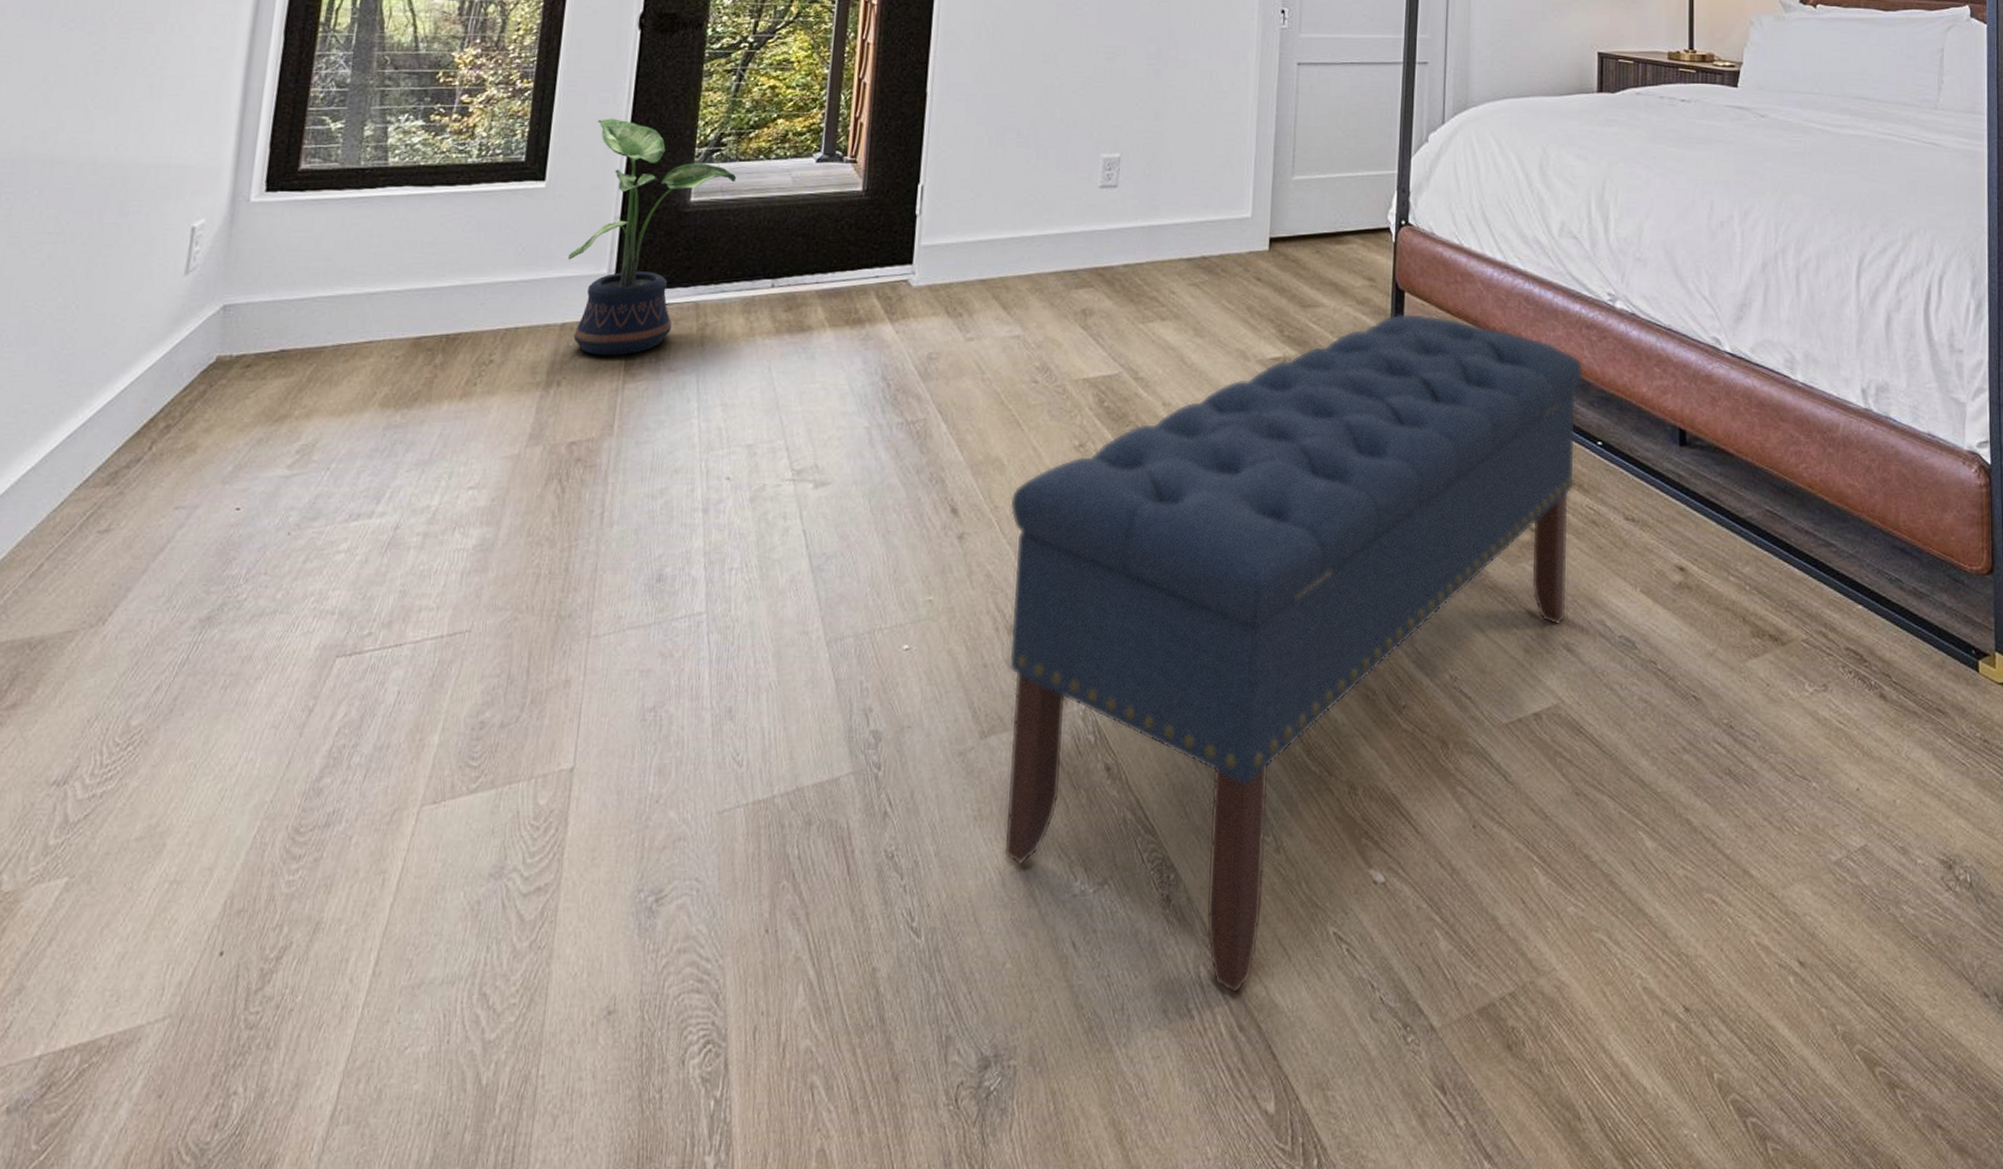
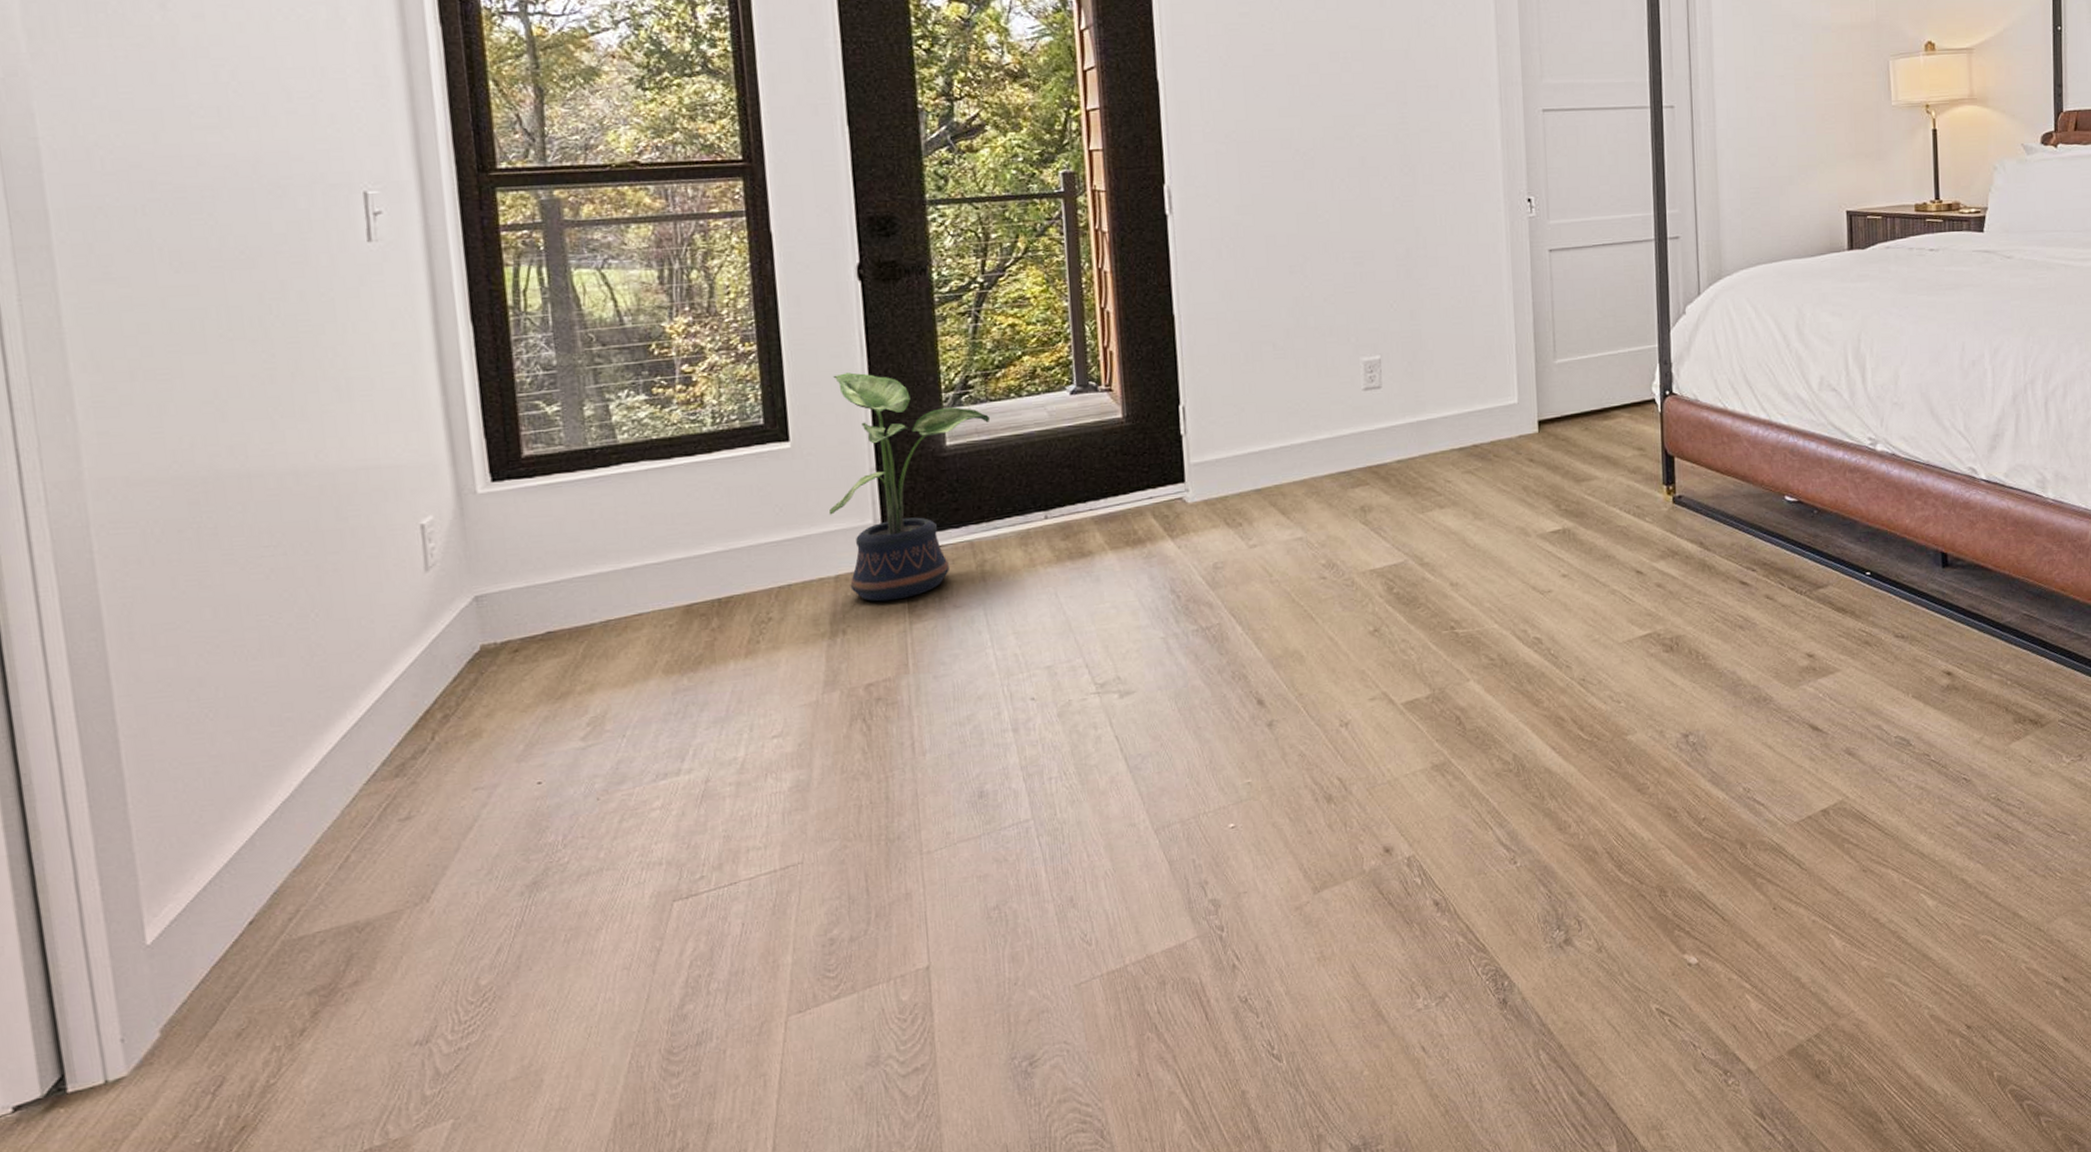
bench: present [1003,313,1583,993] -> none [1313,475,1850,1068]

